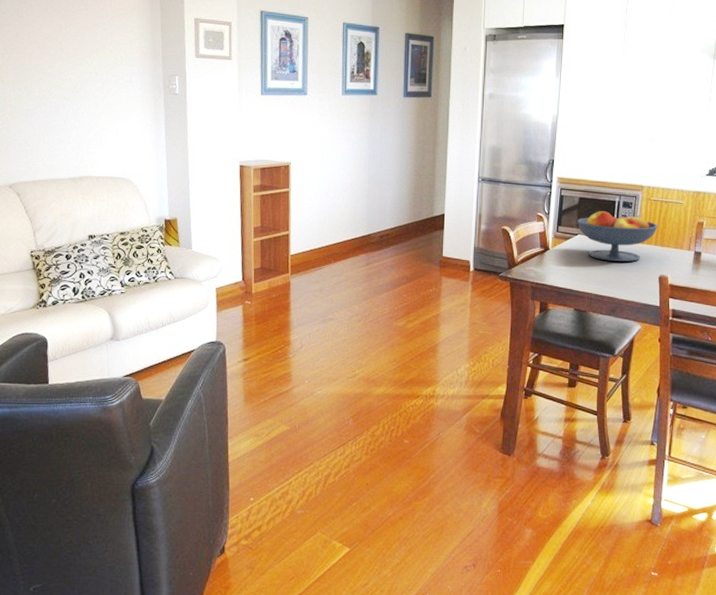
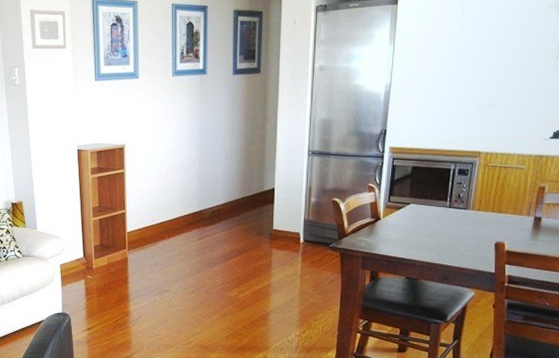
fruit bowl: present [576,211,658,262] -> none [409,179,495,229]

